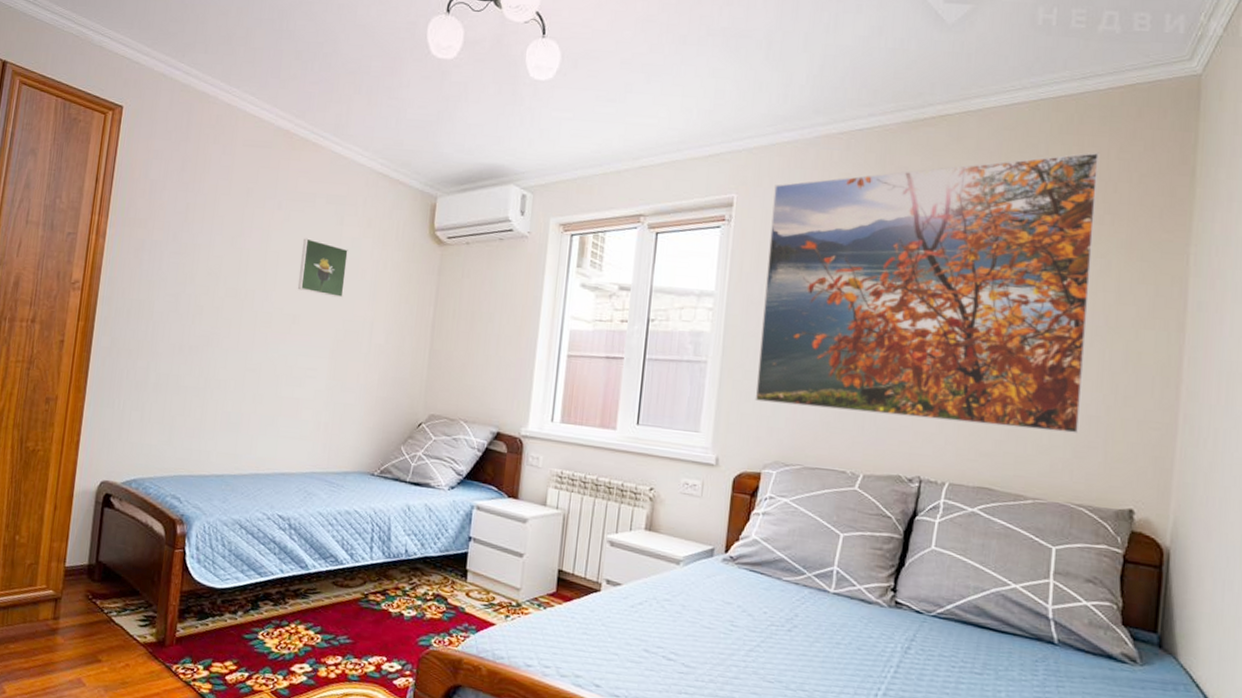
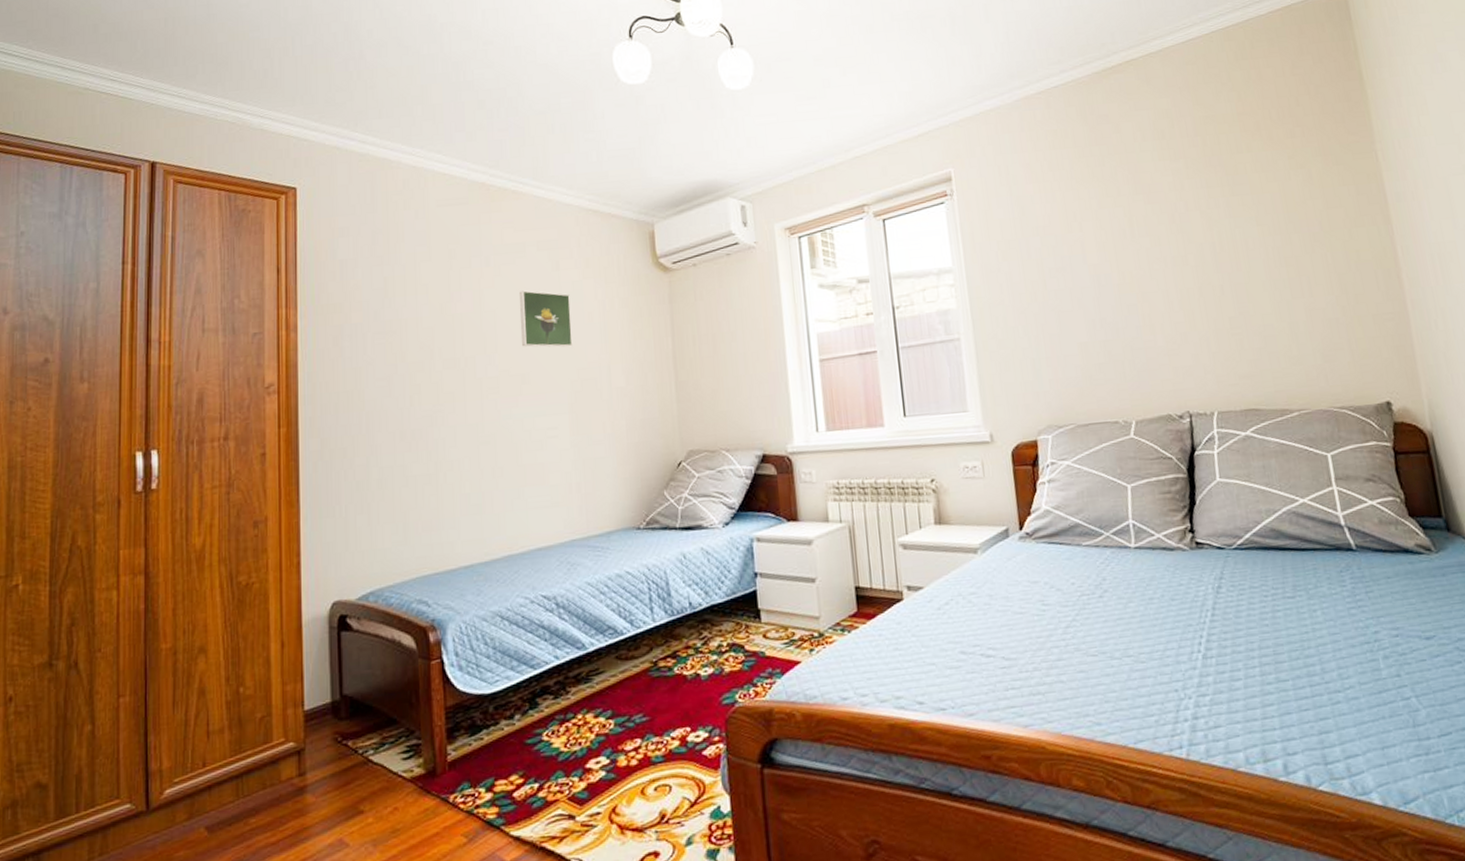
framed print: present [755,152,1100,434] -> none [987,71,1323,369]

